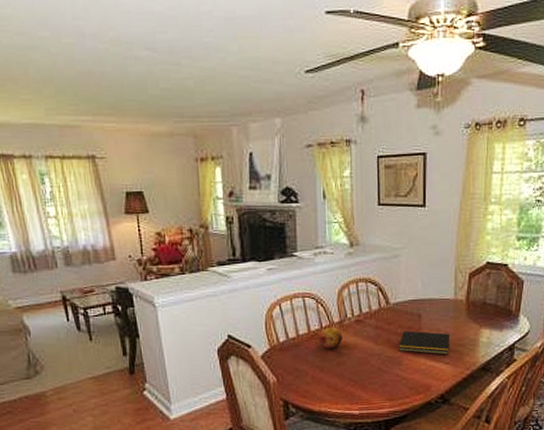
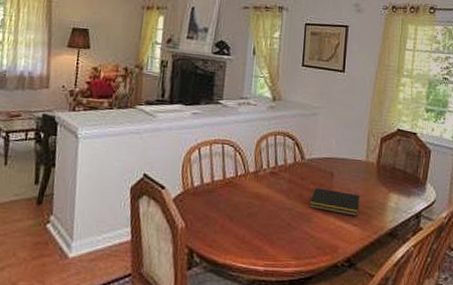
fruit: present [319,327,343,349] -> none [232,176,256,199]

